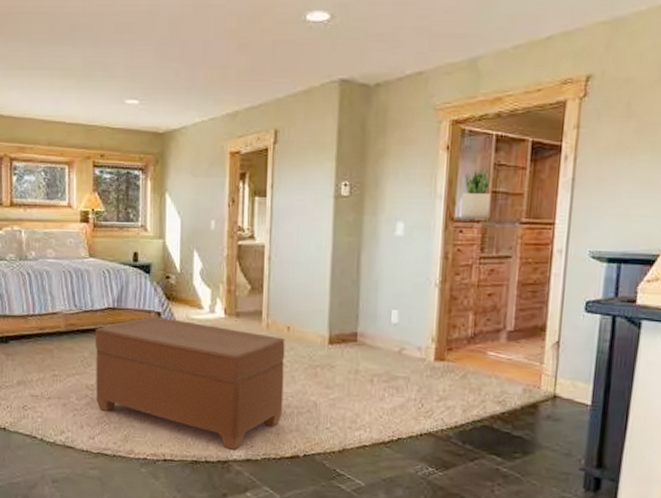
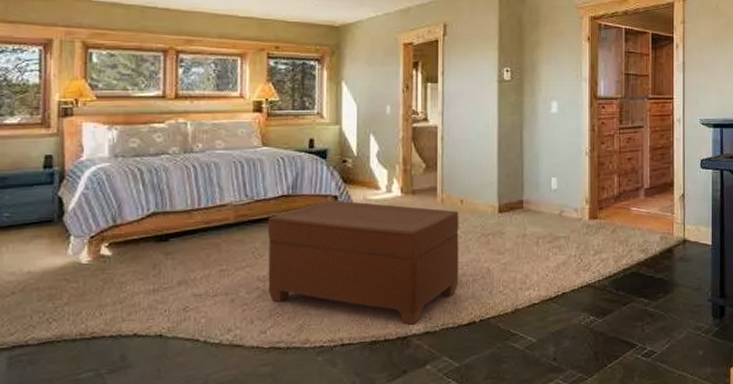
planter: present [461,168,492,220] -> none [603,55,625,97]

